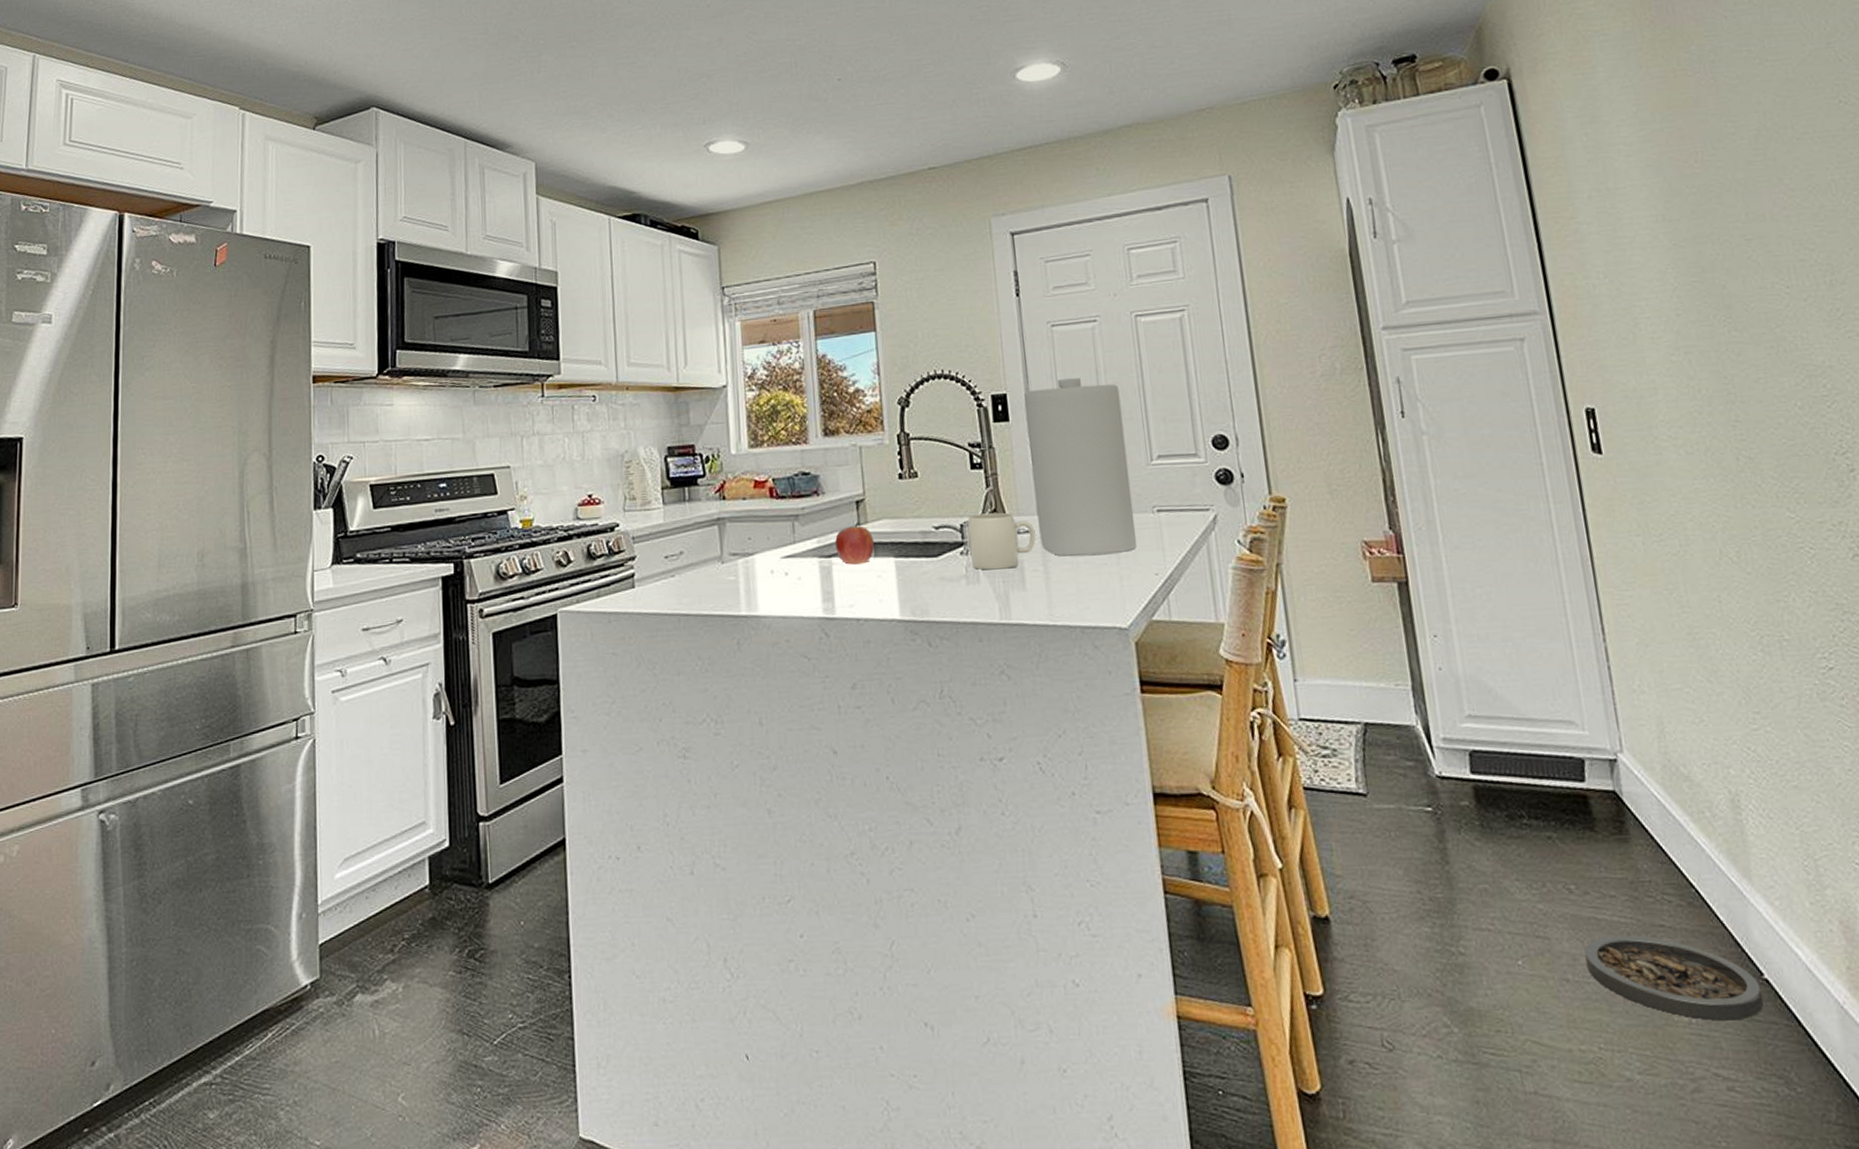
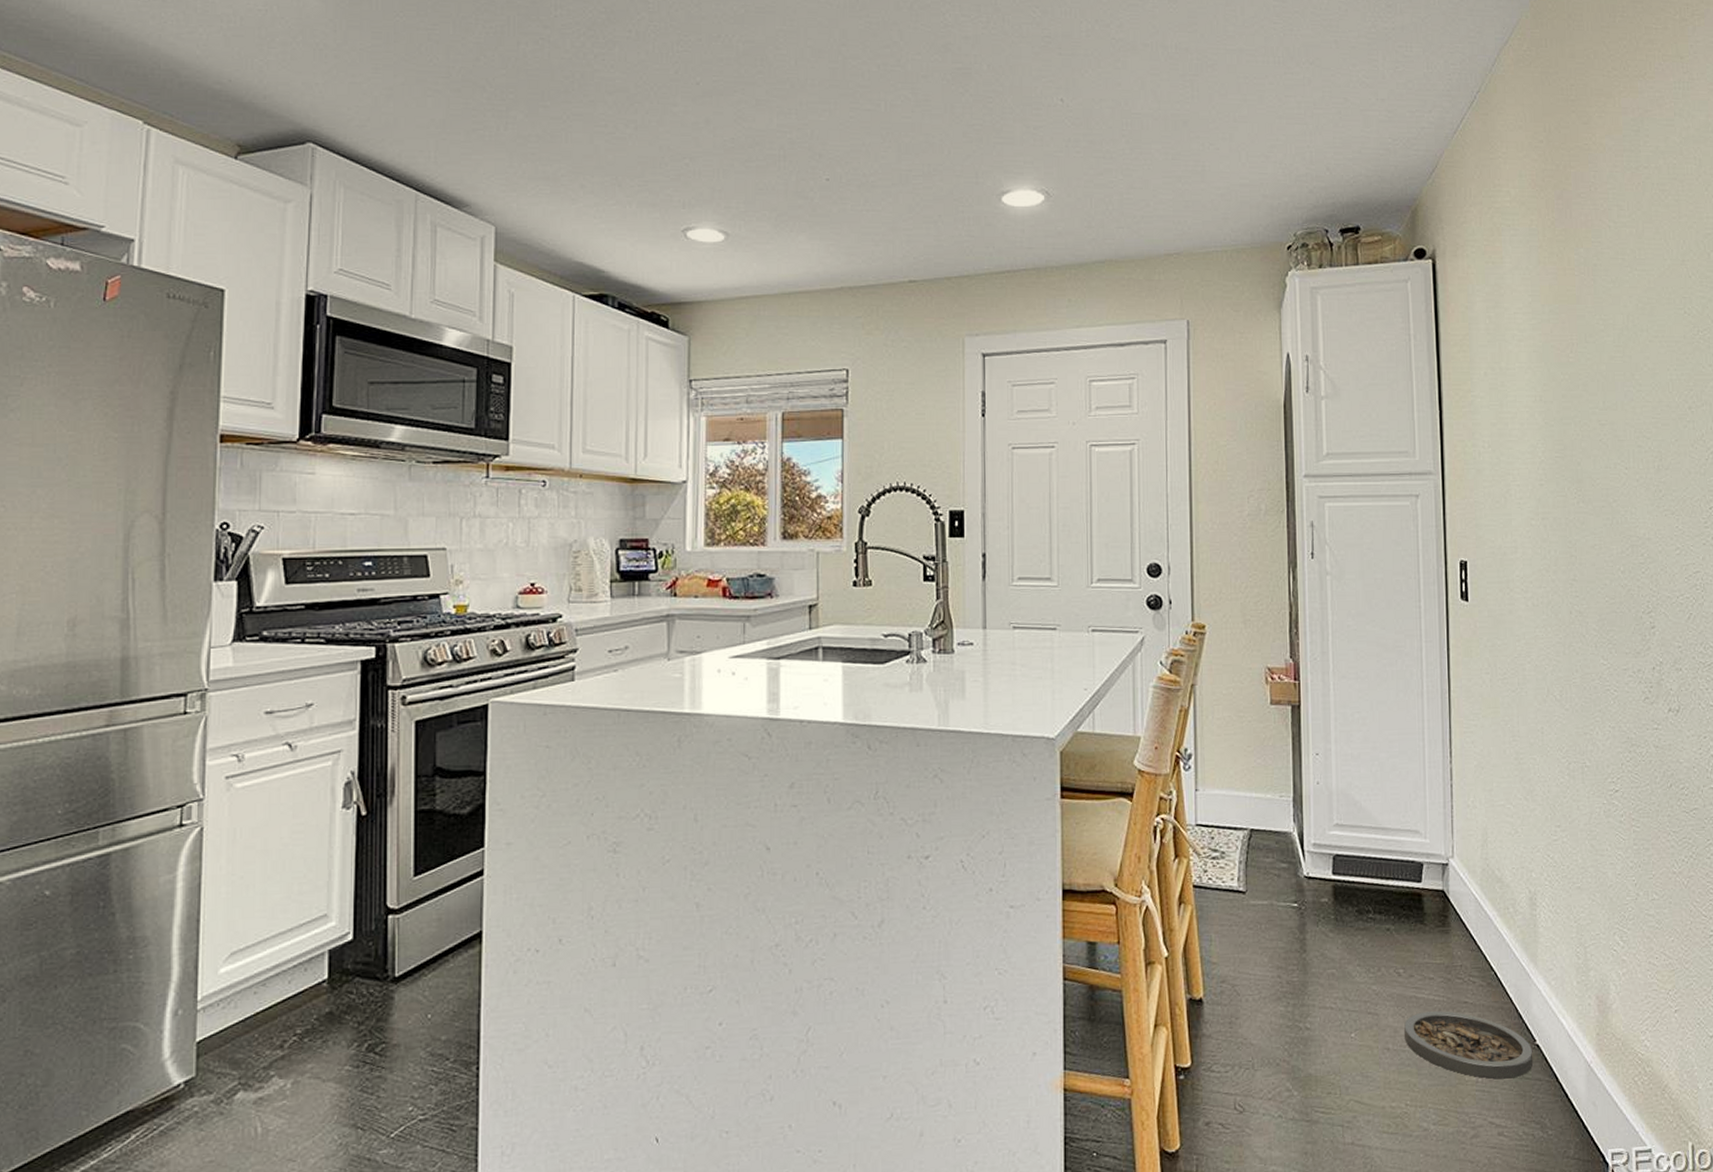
fruit: present [835,522,875,565] -> none [785,626,824,668]
mug: present [967,512,1036,570] -> none [914,624,979,679]
paper towel holder: present [1023,378,1137,557] -> none [980,500,1071,670]

